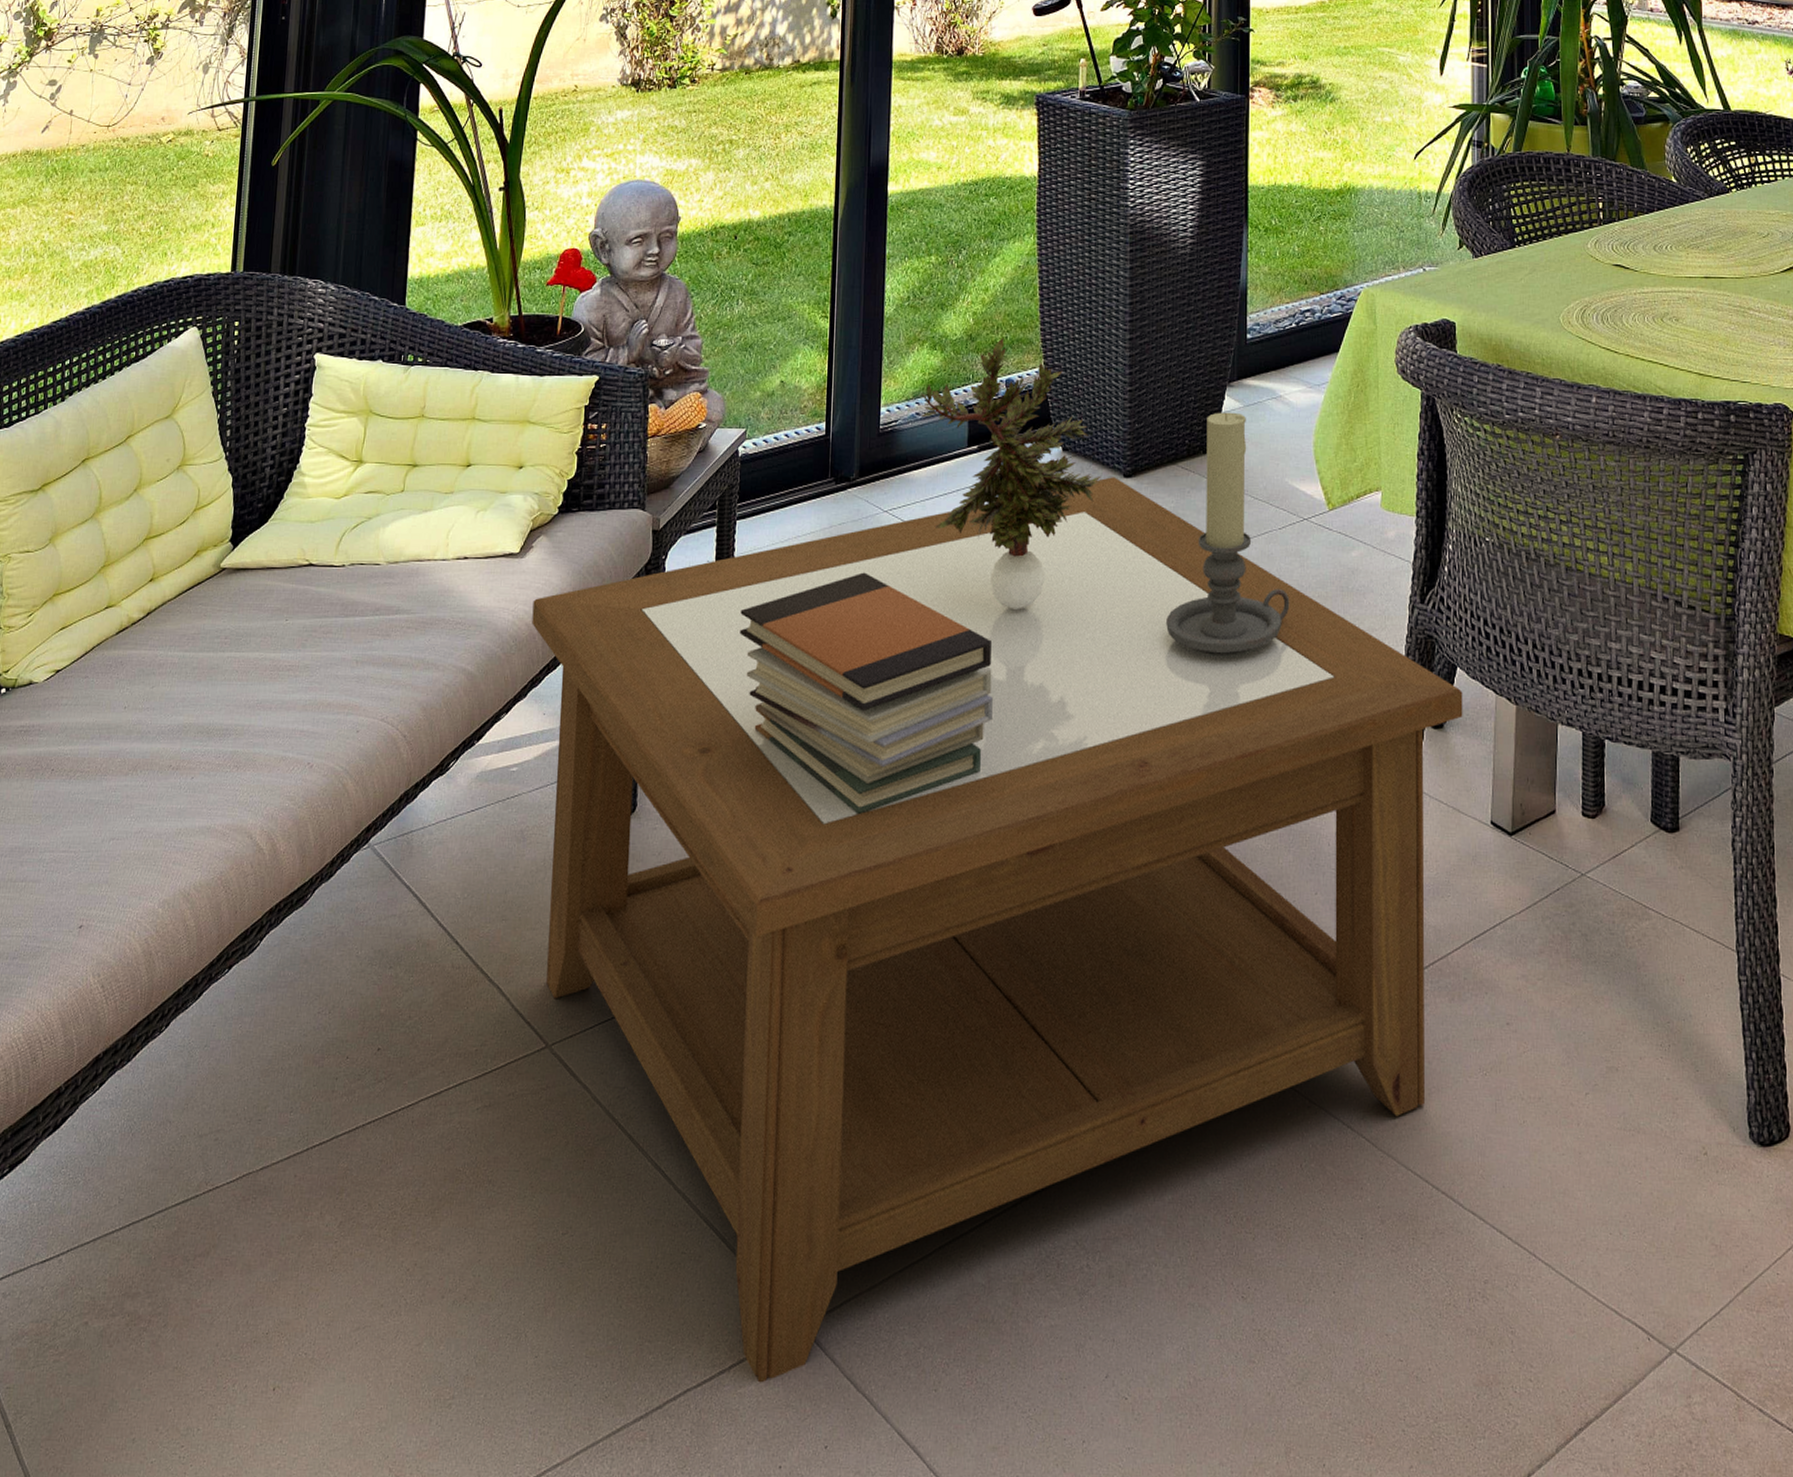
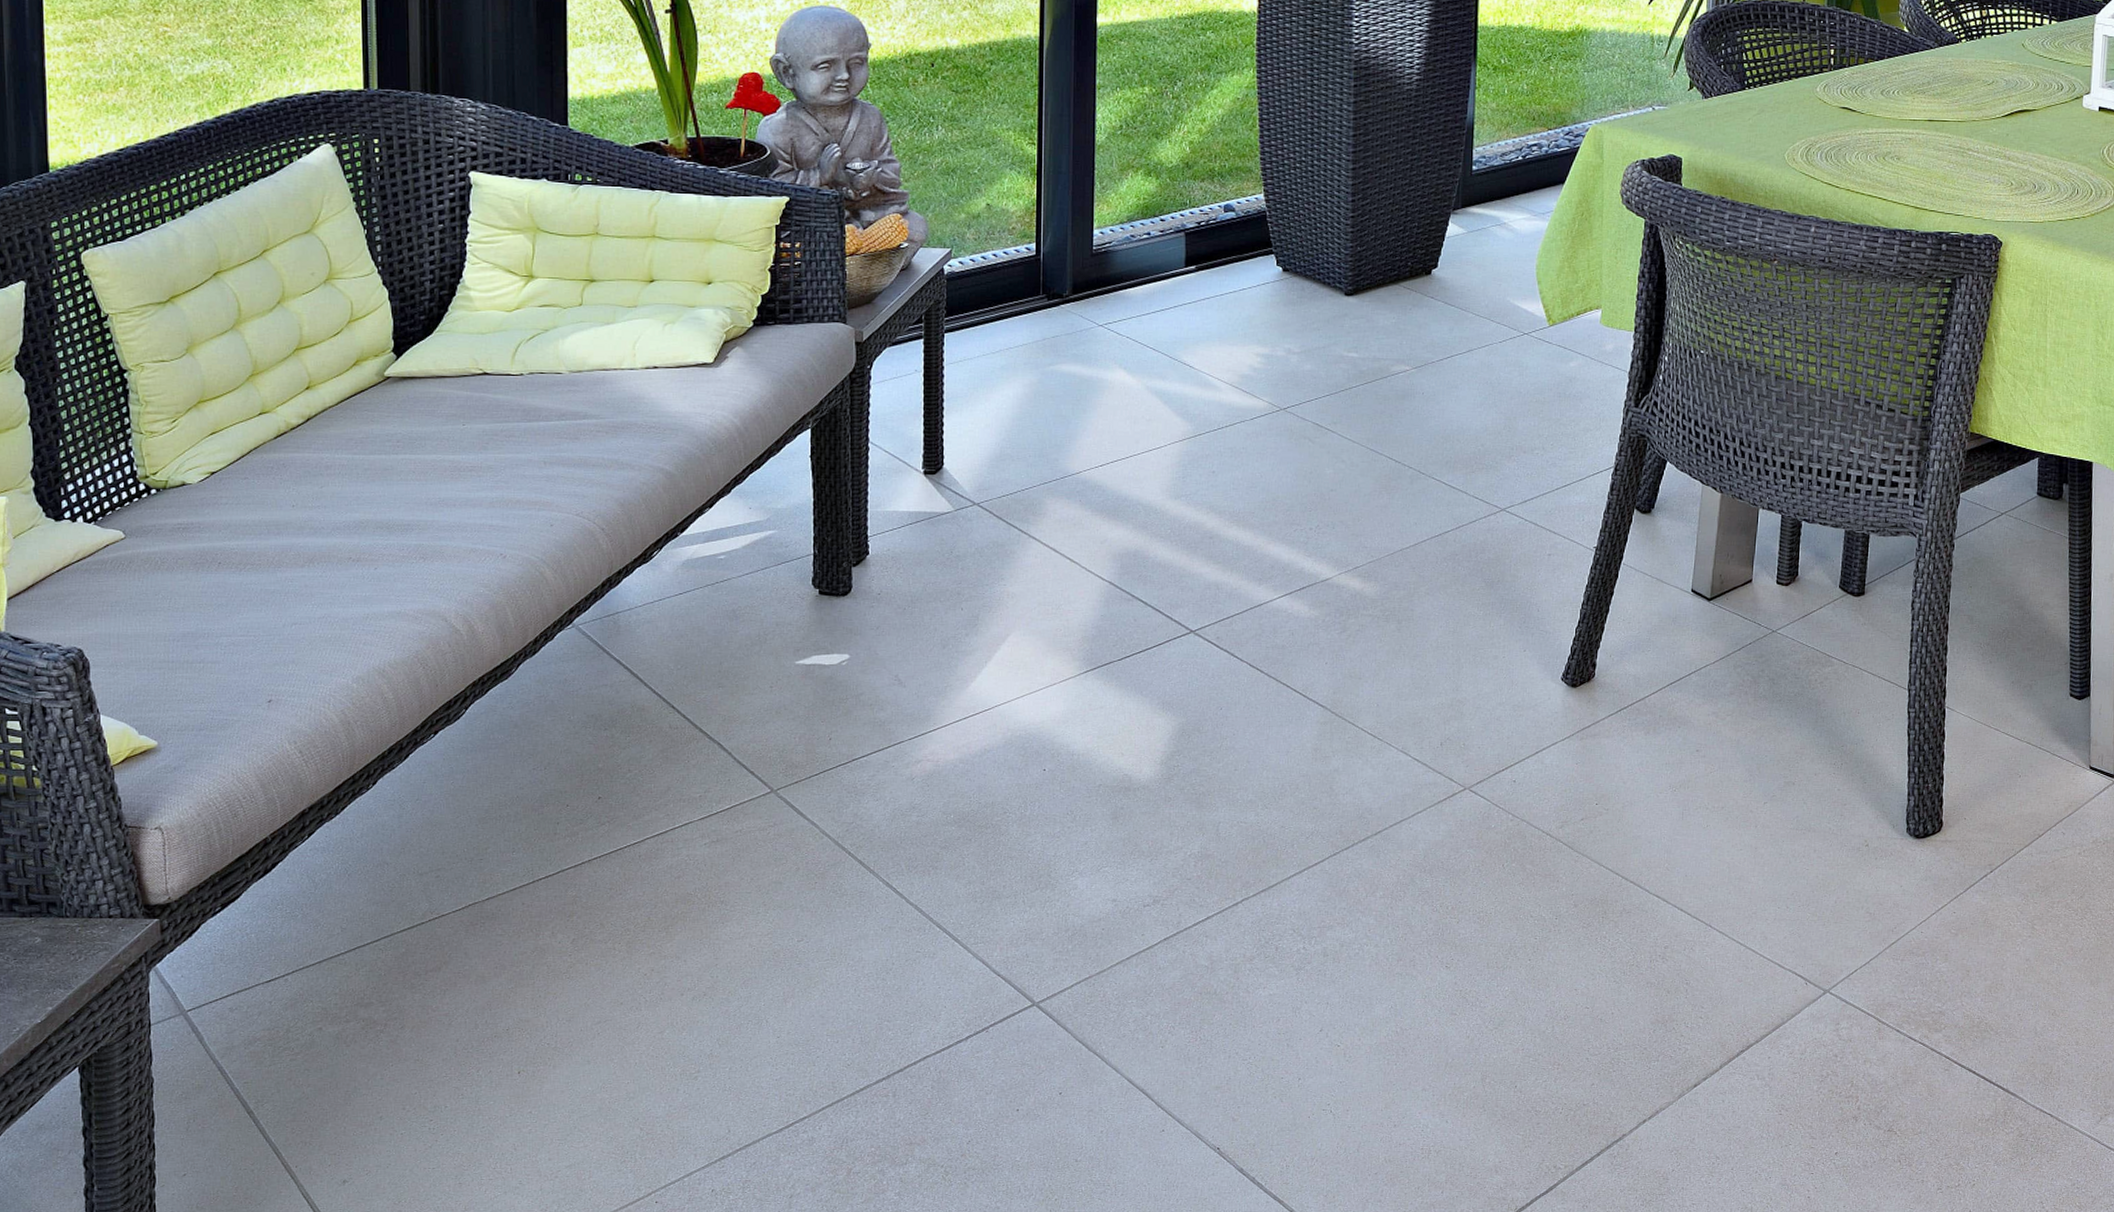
coffee table: present [532,477,1463,1383] -> none [731,295,1671,1048]
book stack: present [740,572,993,815] -> none [952,380,1212,593]
potted plant: present [920,338,1101,610] -> none [1135,166,1322,413]
candle holder: present [1166,412,1290,656] -> none [1386,237,1508,453]

